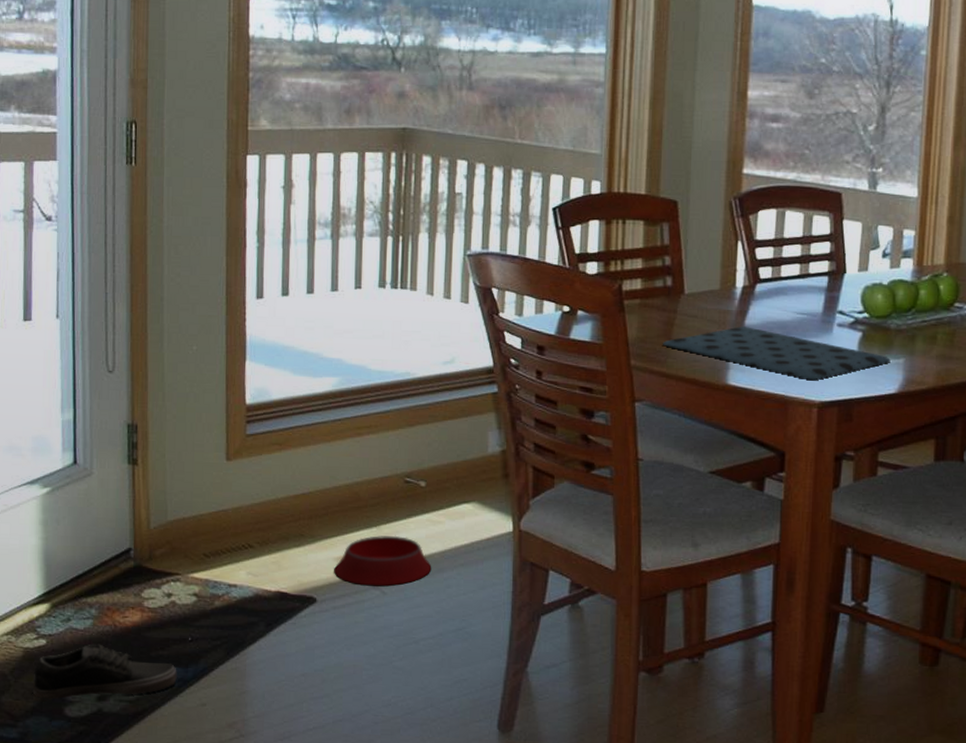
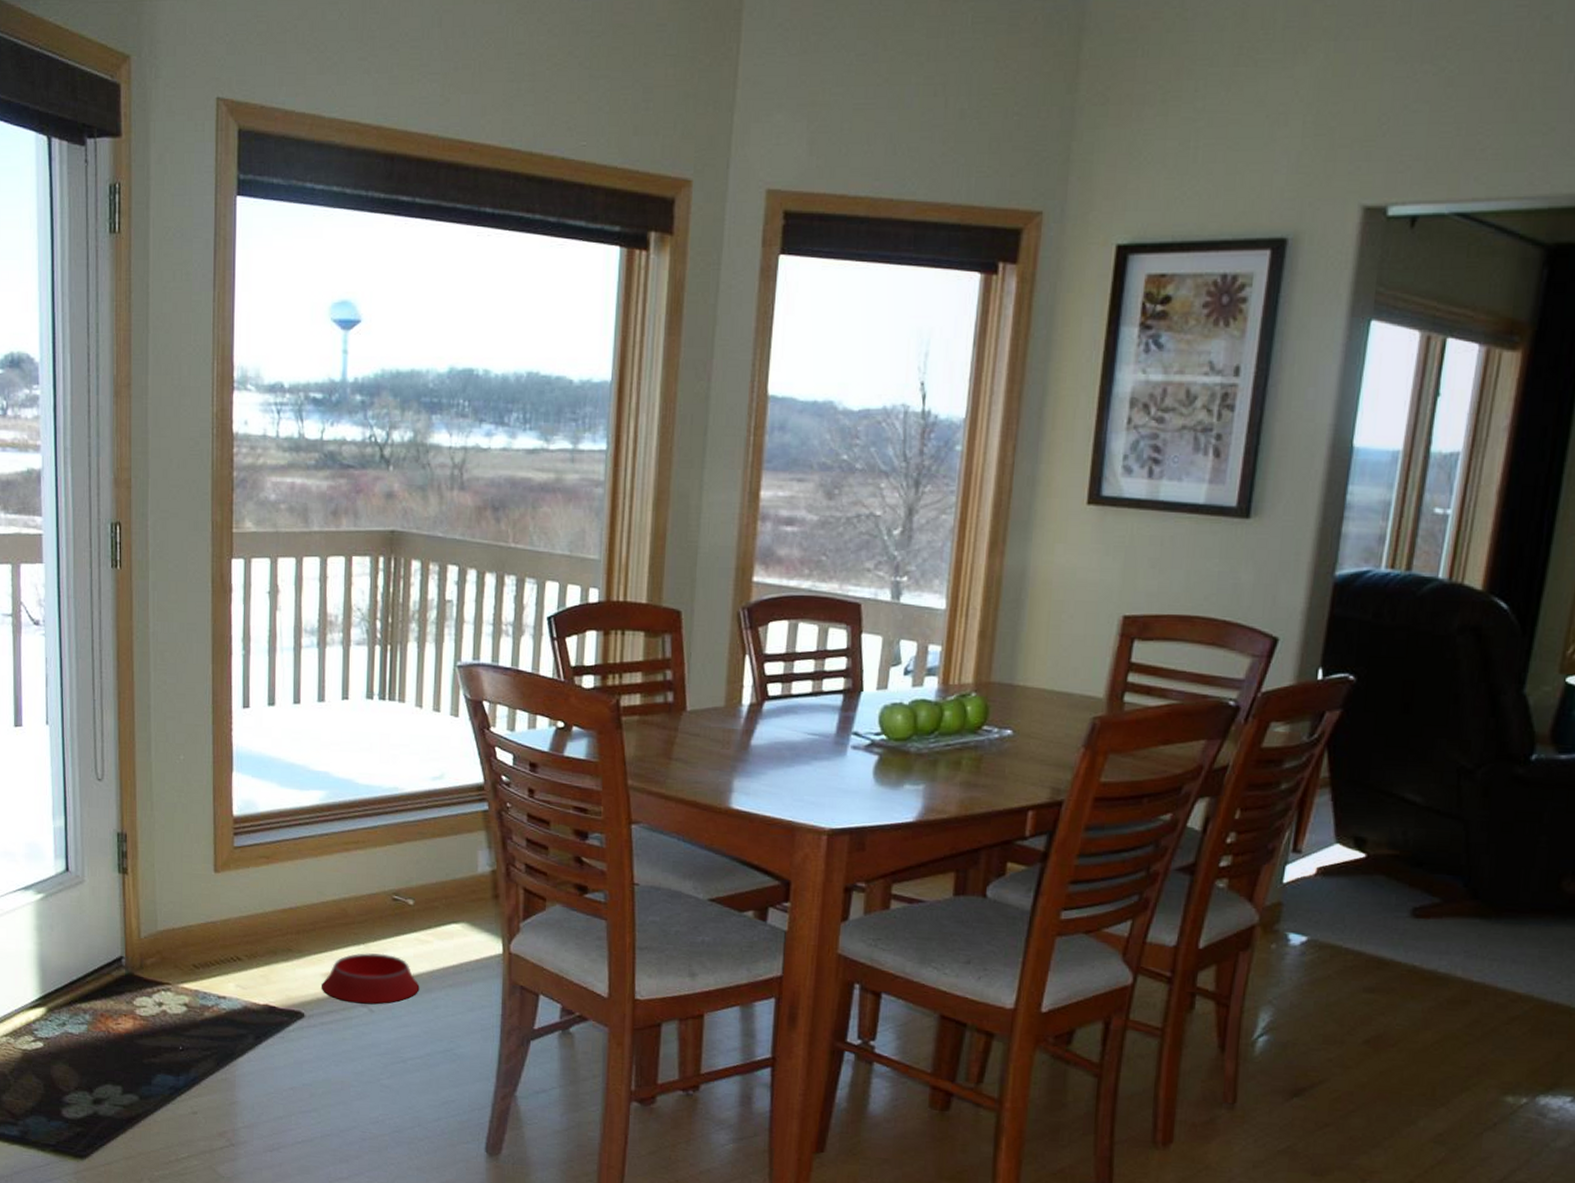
shoe: present [32,644,177,700] -> none [31,1049,169,1101]
placemat: present [662,326,891,380] -> none [661,746,909,806]

